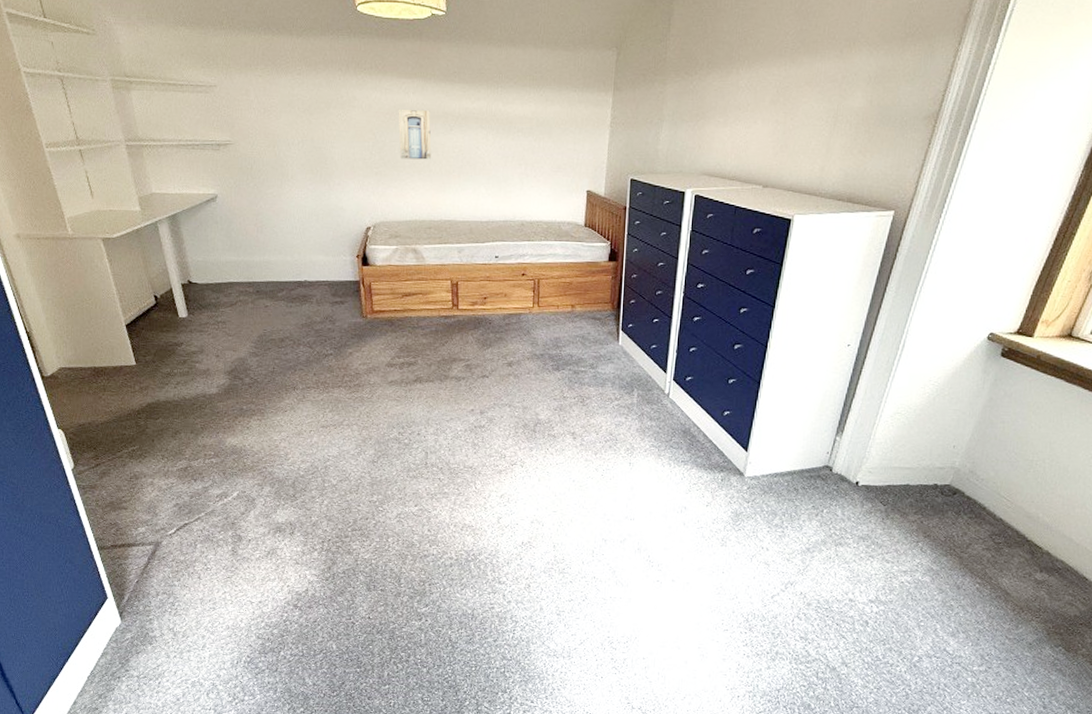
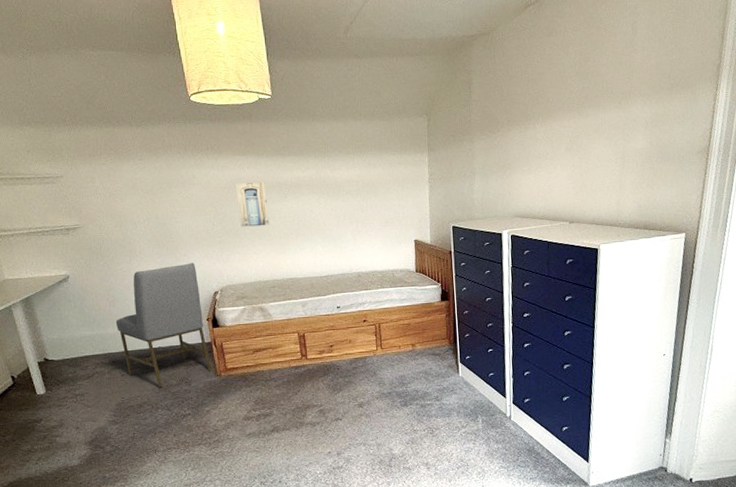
chair: none [262,193,358,323] -> present [115,263,212,387]

